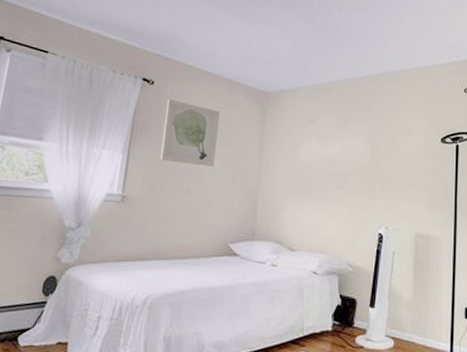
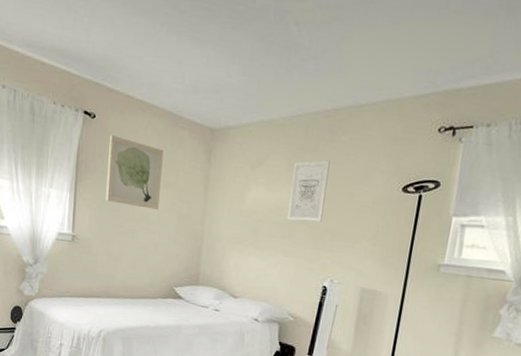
wall art: none [339,117,375,173] -> present [286,160,330,223]

